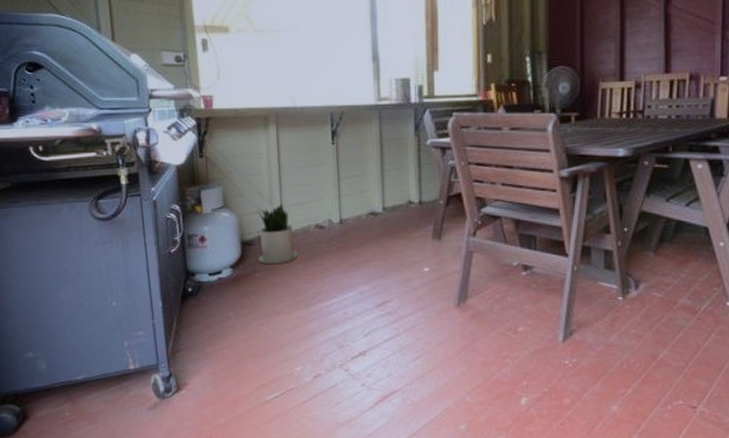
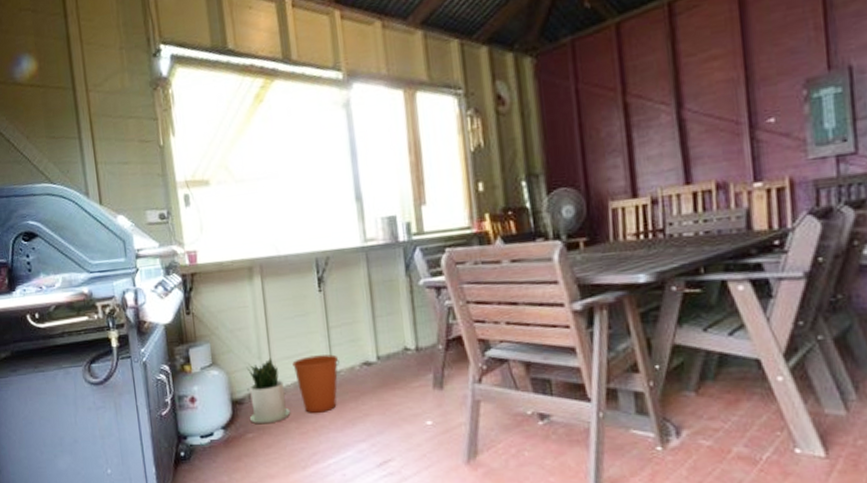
bucket: none [302,203,347,256] -> present [292,354,340,413]

